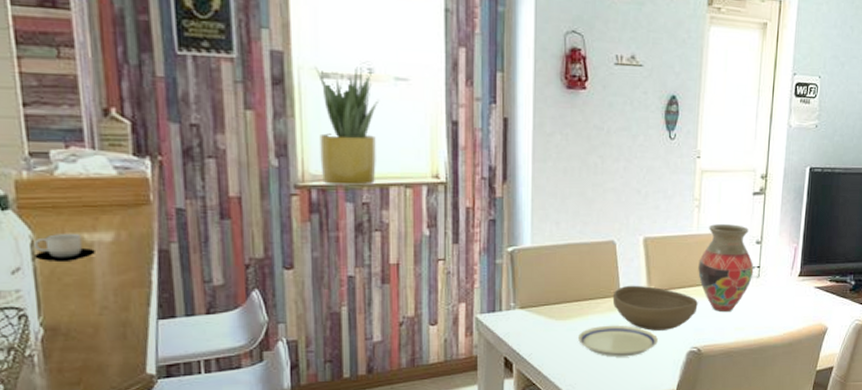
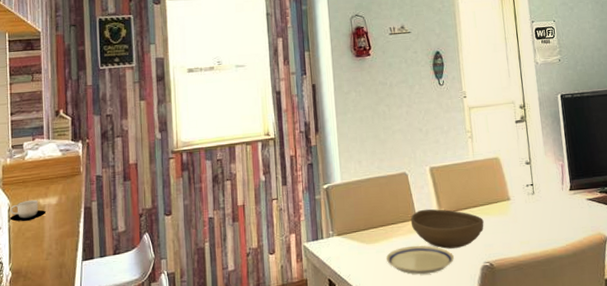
planter: present [314,66,378,186] -> none [183,61,226,149]
vase: present [698,224,754,311] -> none [478,149,529,228]

